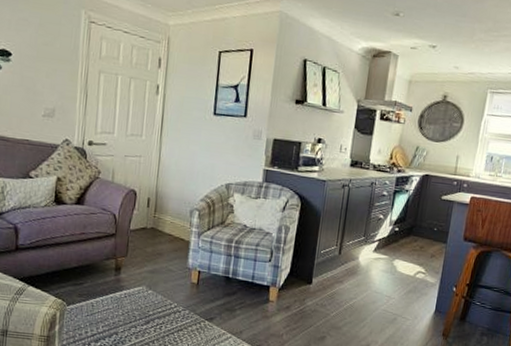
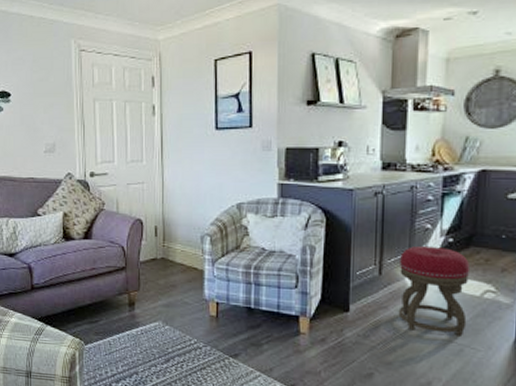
stool: none [350,232,409,308] -> present [398,245,471,336]

